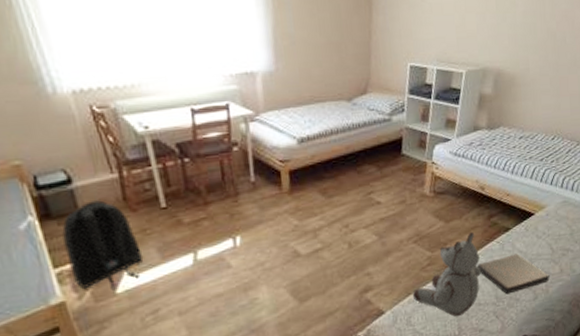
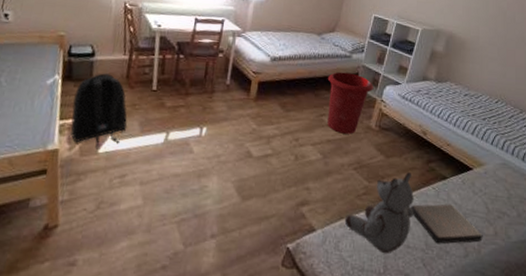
waste bin: none [368,138,423,209] -> present [327,72,374,134]

